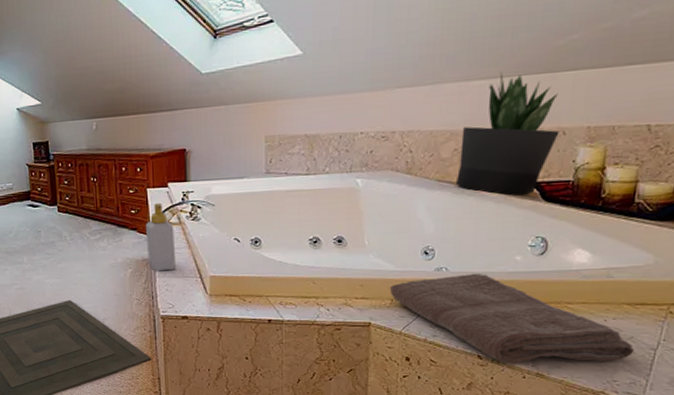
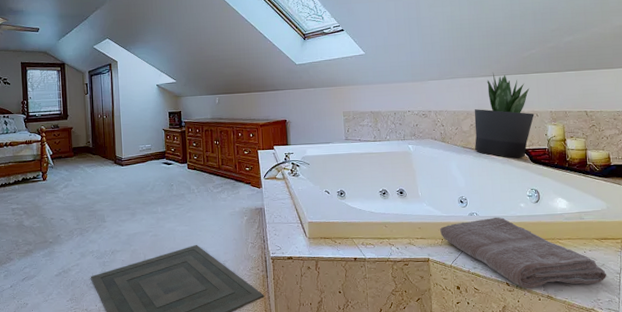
soap bottle: present [145,203,177,272] -> none [257,162,282,219]

